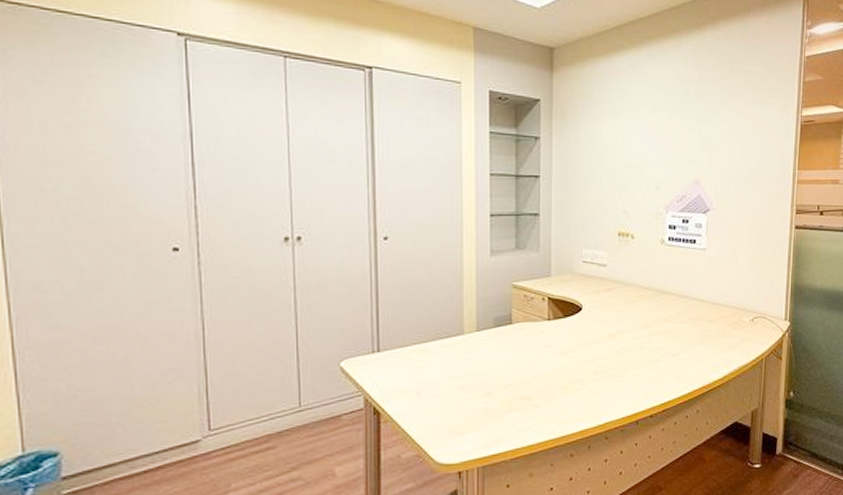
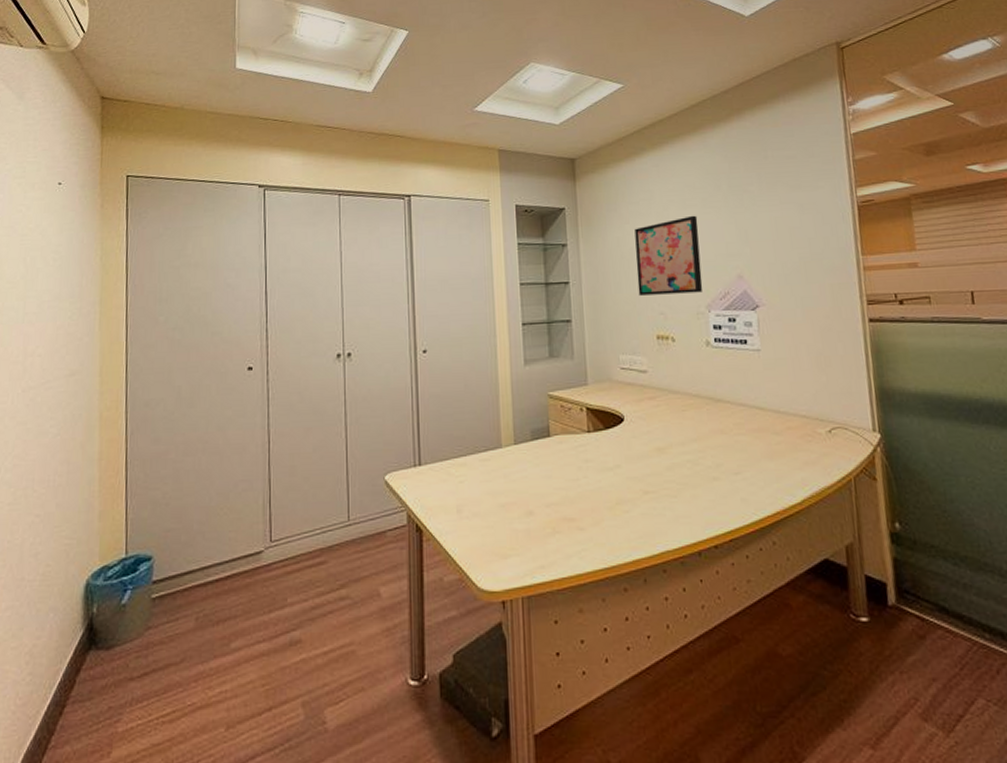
wall art: none [605,119,666,194] -> present [634,215,703,296]

